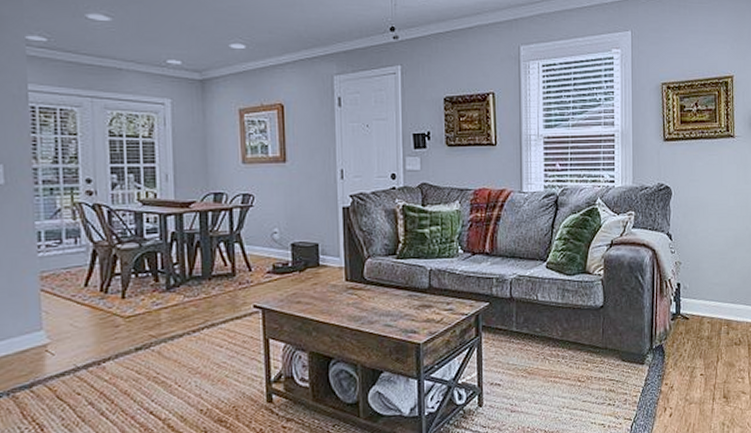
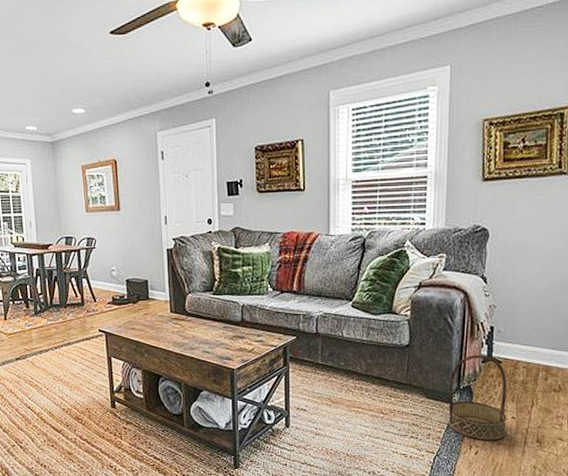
basket: none [643,312,696,401] -> present [448,355,507,441]

